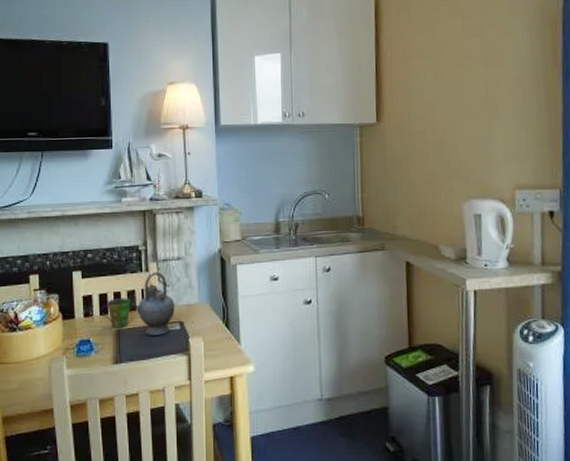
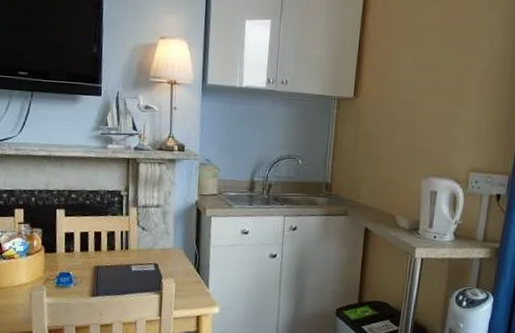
cup: present [99,298,131,328] -> none [80,237,111,265]
teapot: present [131,271,175,335] -> none [110,216,151,274]

